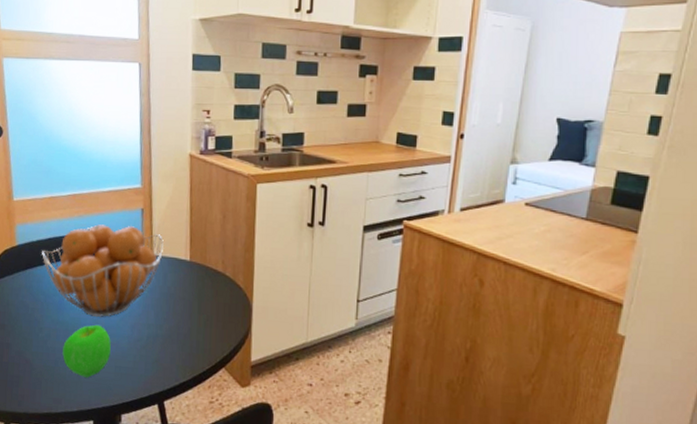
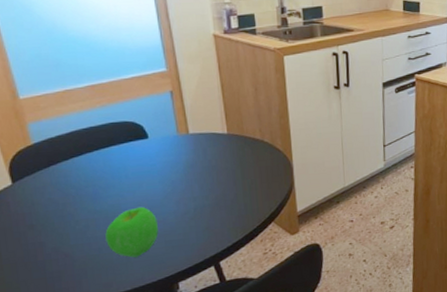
fruit basket: present [42,224,164,318] -> none [64,109,199,201]

